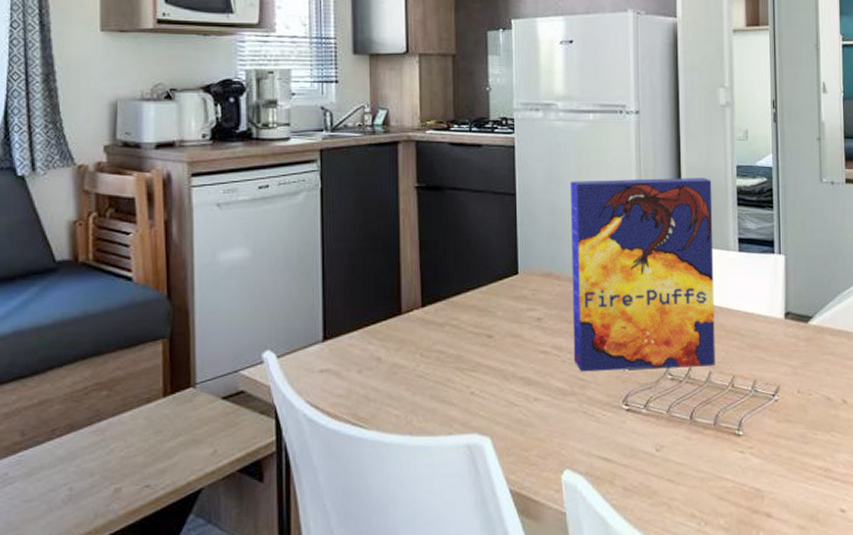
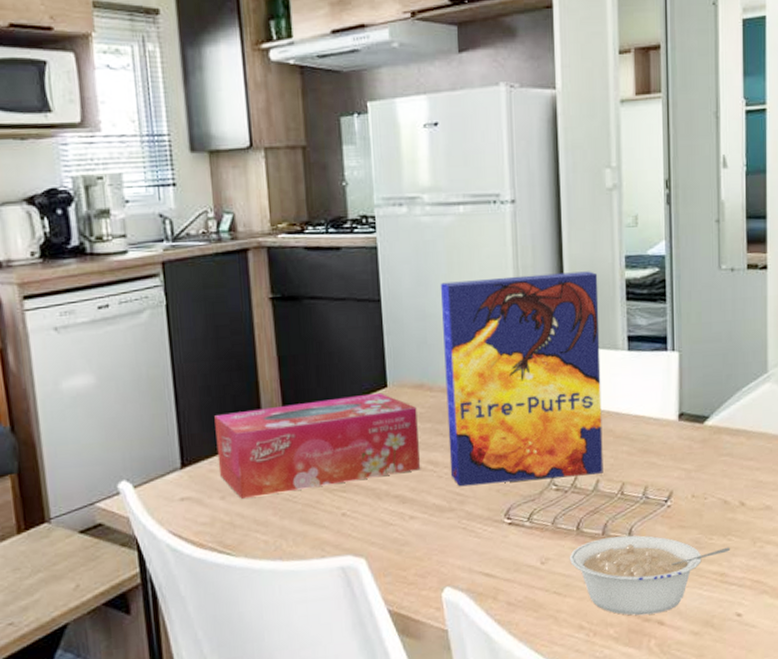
tissue box: none [357,279,545,373] -> present [214,392,420,499]
legume: none [682,427,834,507] -> present [569,535,731,616]

